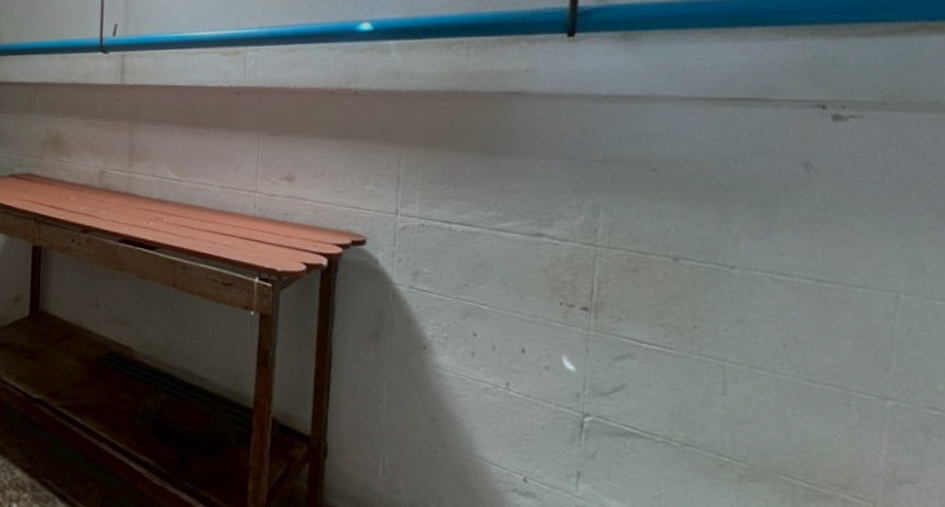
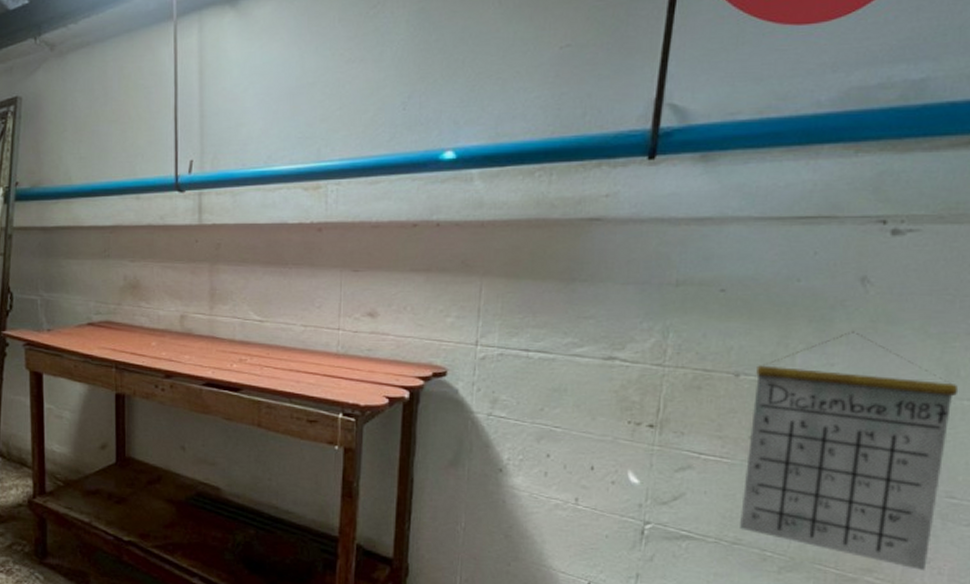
calendar: none [690,219,927,493] -> present [740,332,959,572]

